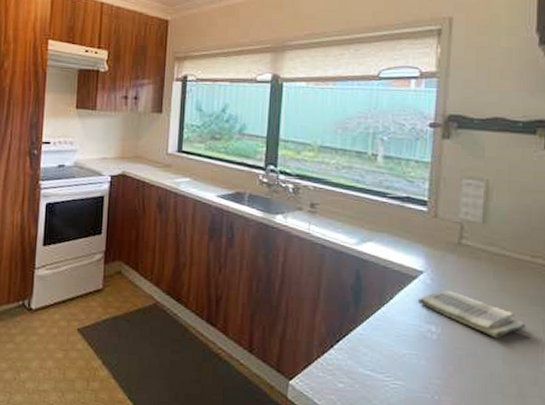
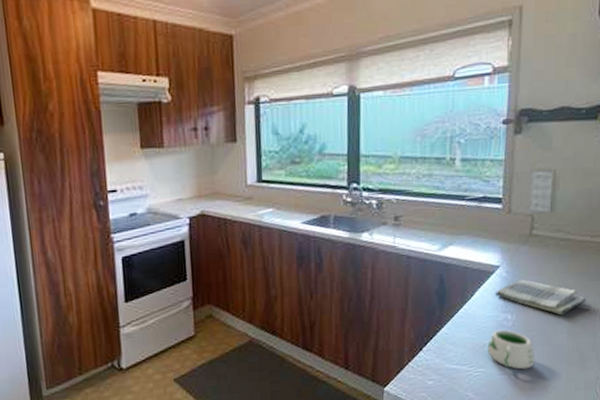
mug: none [407,341,465,392] -> present [487,329,536,370]

